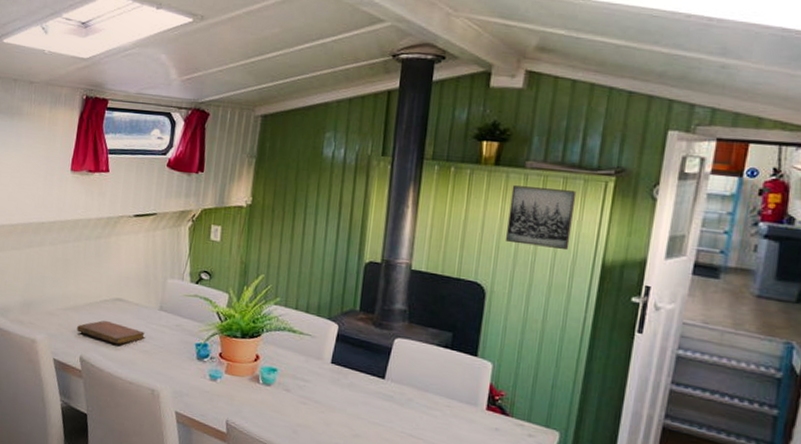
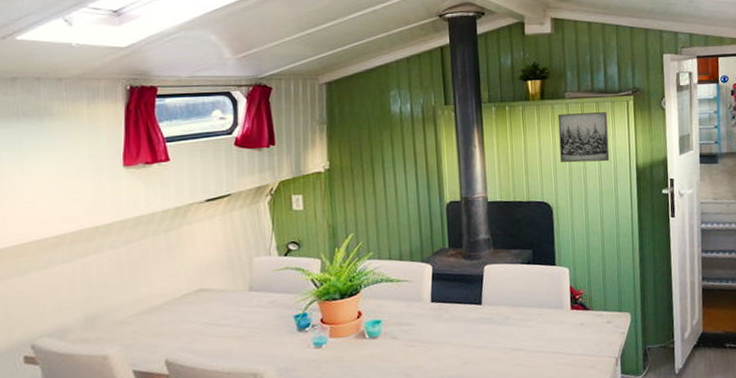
notebook: present [77,320,145,345] -> none [157,315,237,338]

